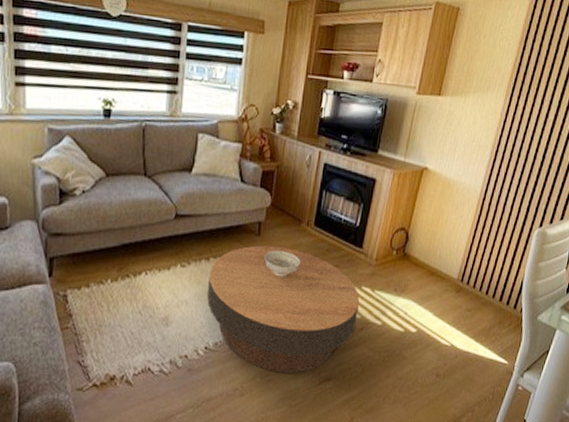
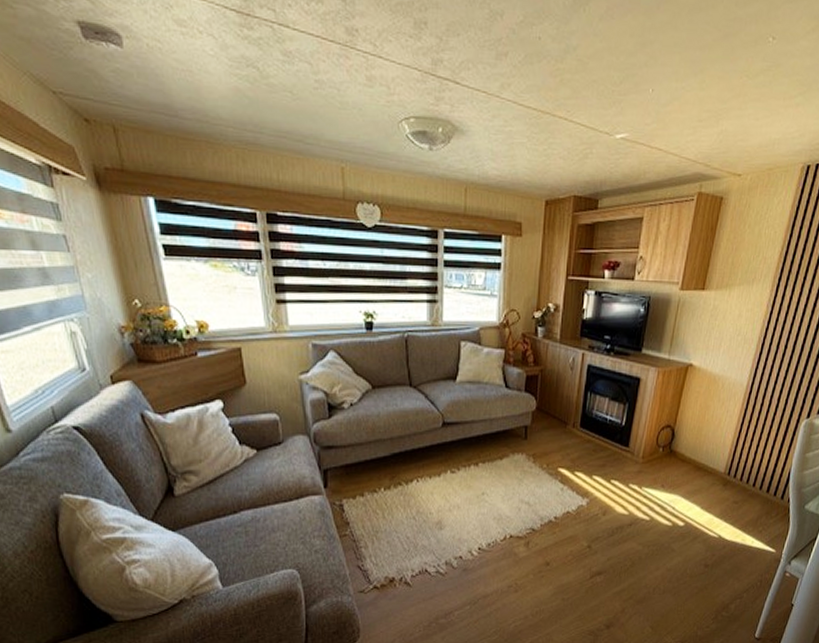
coffee table: present [207,245,360,373] -> none [478,449,628,569]
decorative bowl: present [264,250,300,277] -> none [532,453,568,478]

